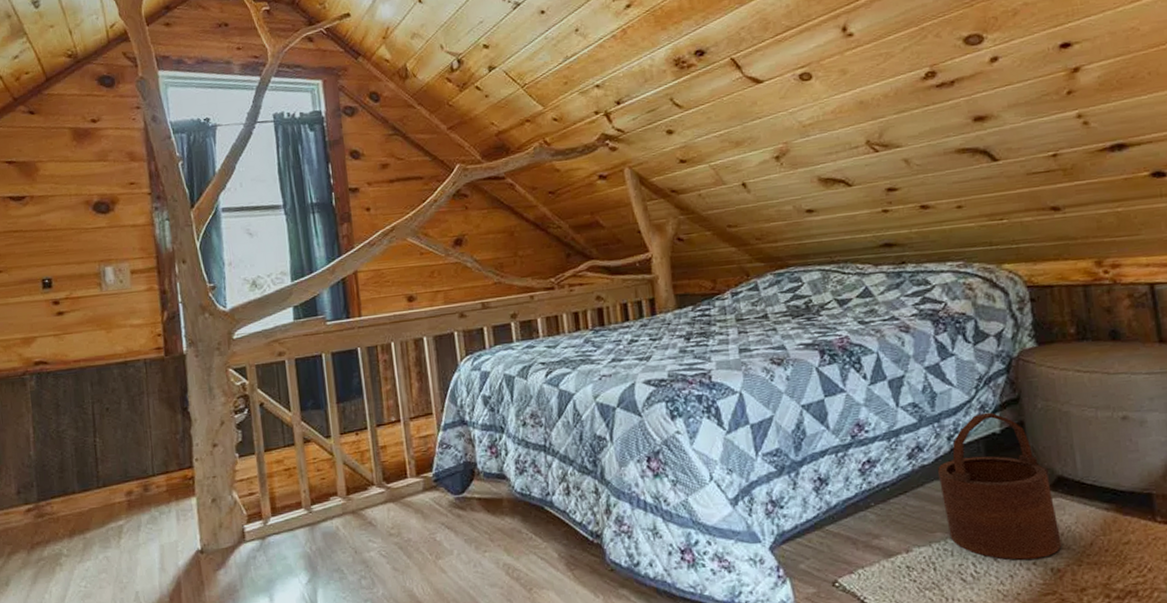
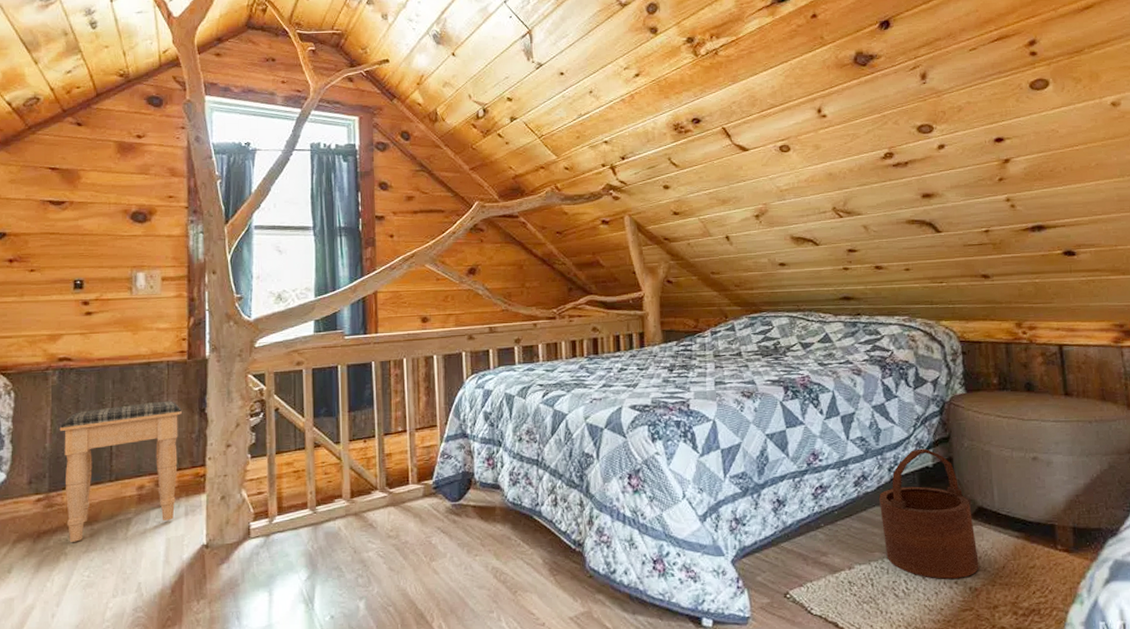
footstool: none [42,400,166,552] -> present [59,401,183,542]

